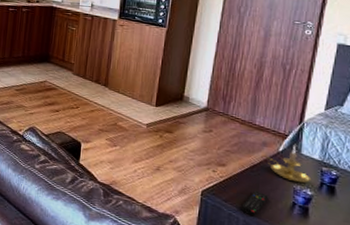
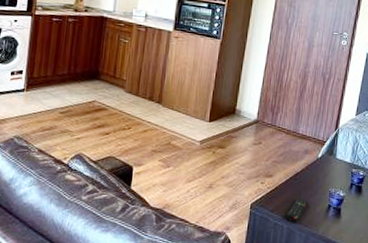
candle holder: present [265,144,312,184] -> none [307,149,344,186]

